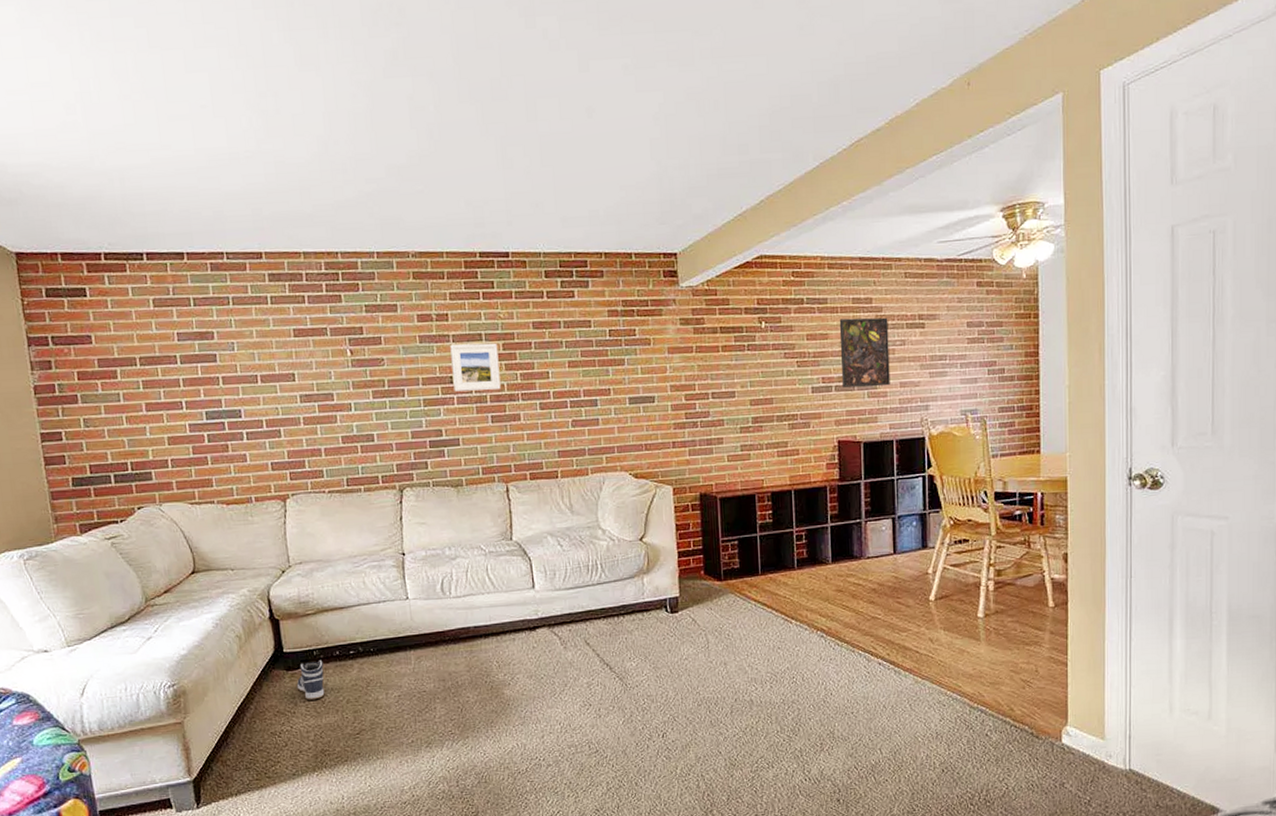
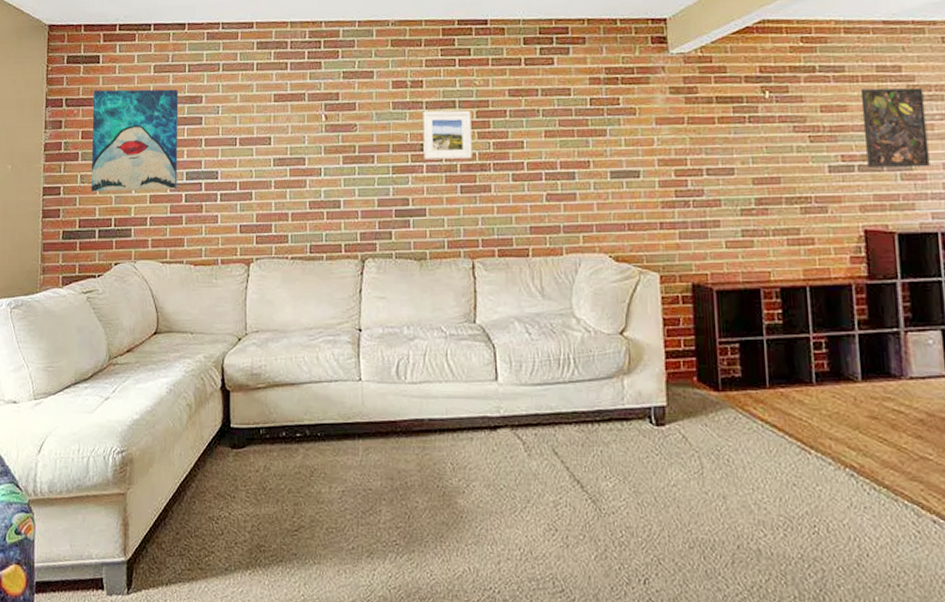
wall art: none [84,324,198,435] -> present [91,89,179,192]
sneaker: present [296,660,325,700] -> none [239,440,268,485]

